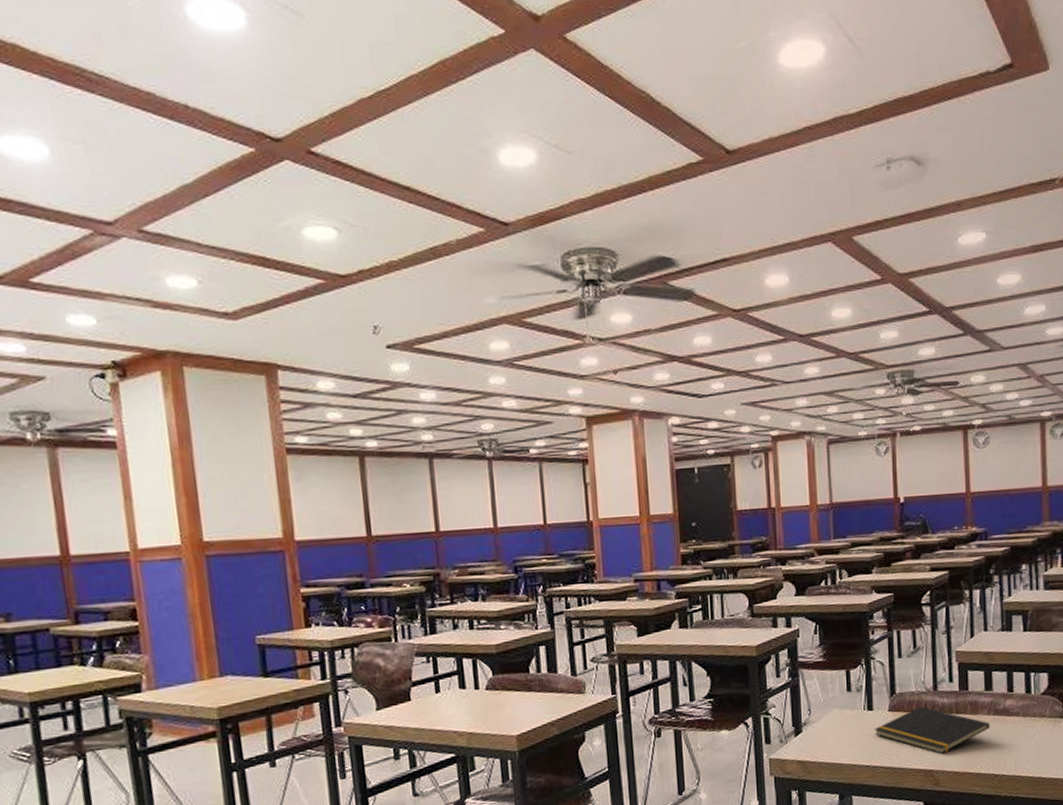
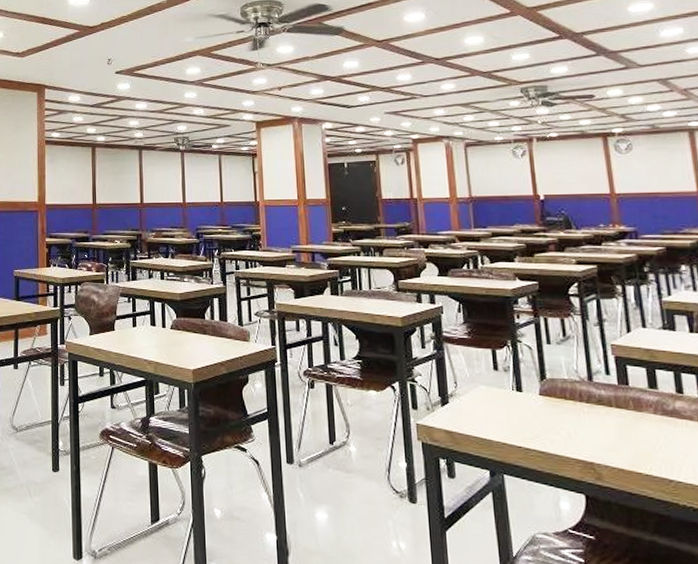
notepad: present [874,706,990,754] -> none [524,395,659,447]

